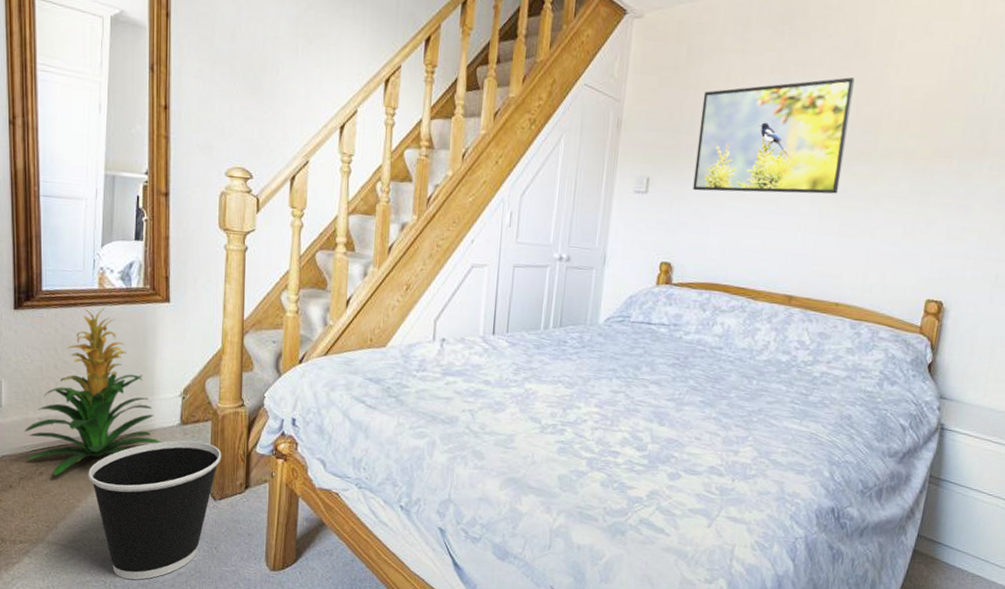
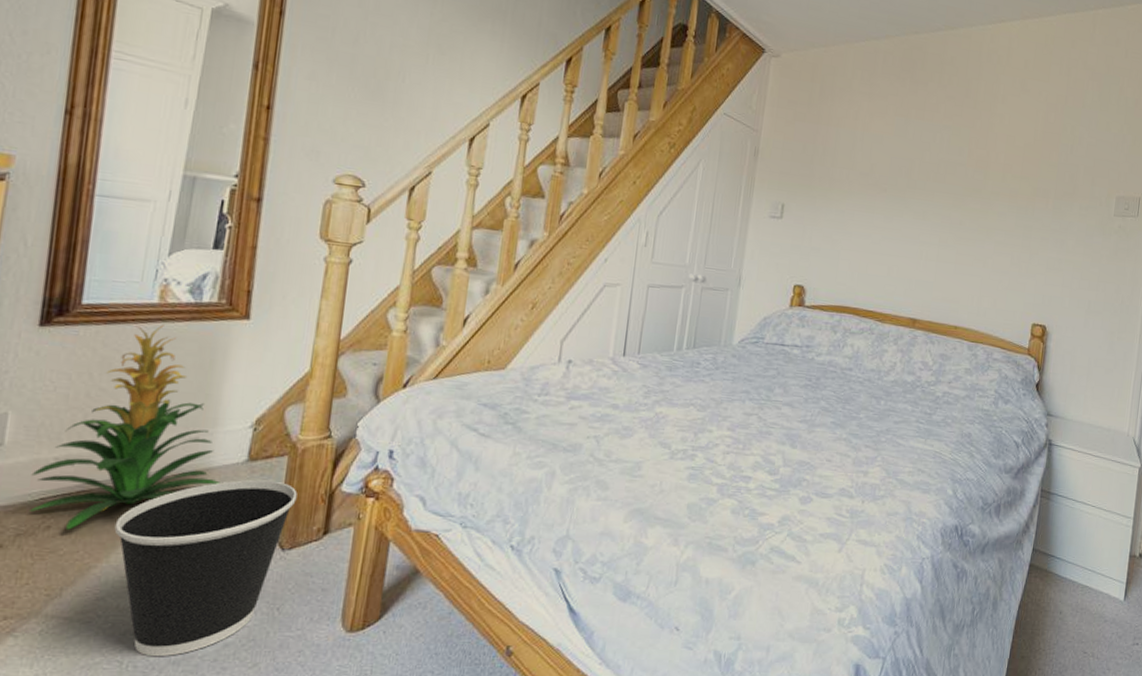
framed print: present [692,77,855,194] -> none [824,123,966,226]

